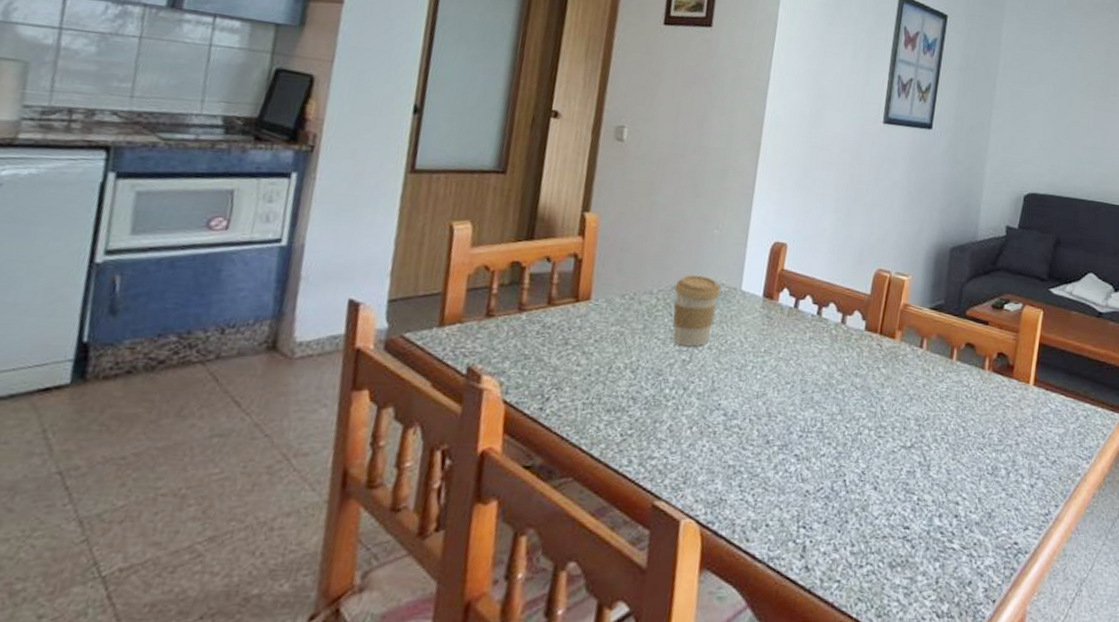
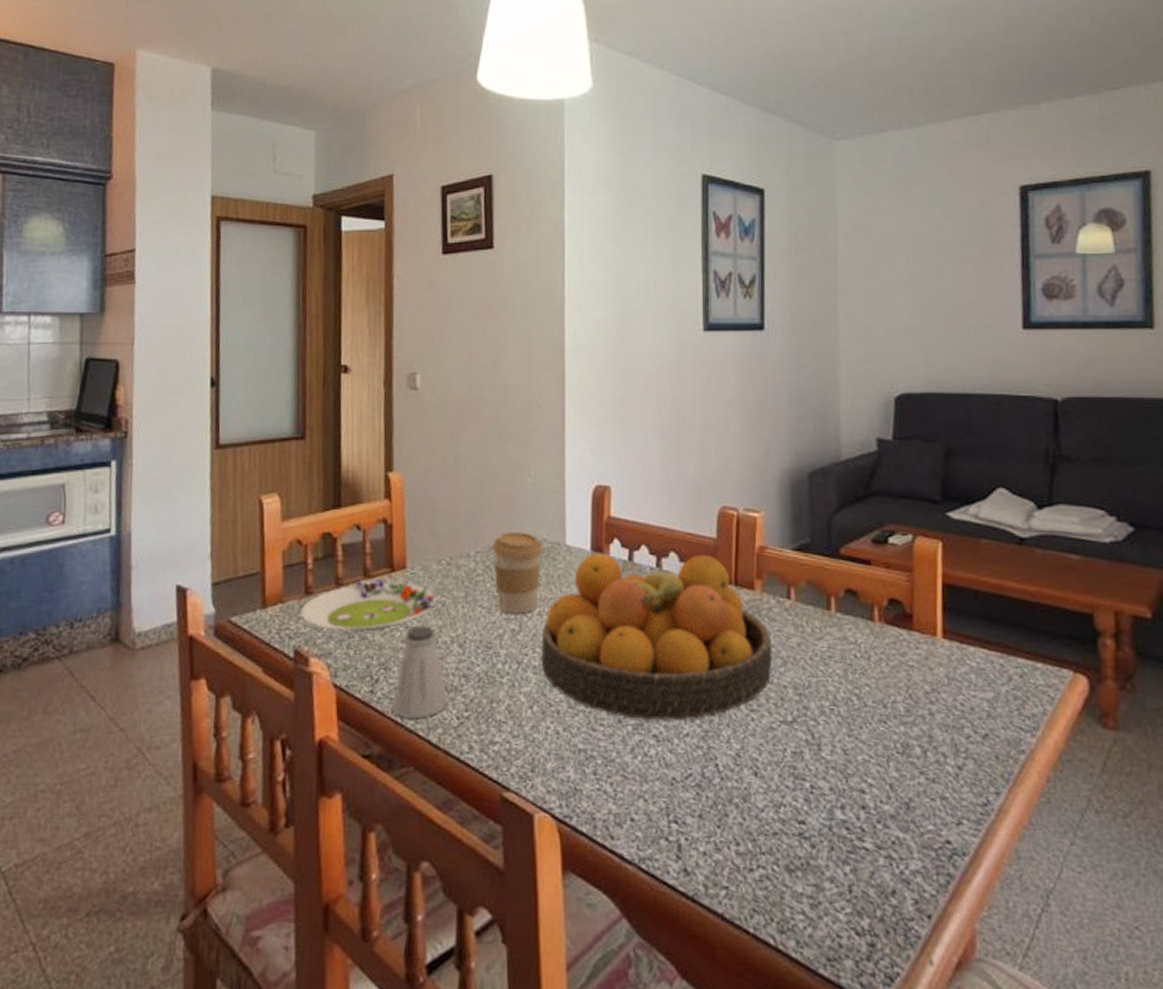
salad plate: none [478,306,616,355] -> present [300,578,437,632]
saltshaker: none [558,351,614,434] -> present [391,625,447,718]
fruit bowl: none [705,299,903,443] -> present [541,553,773,720]

